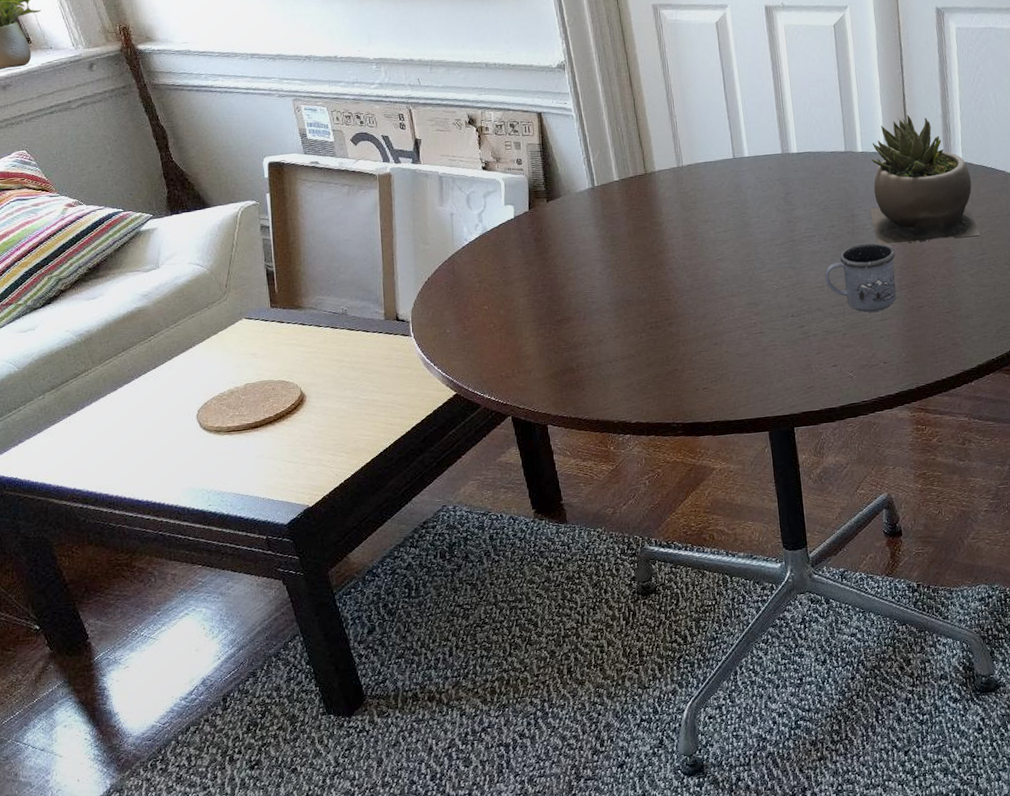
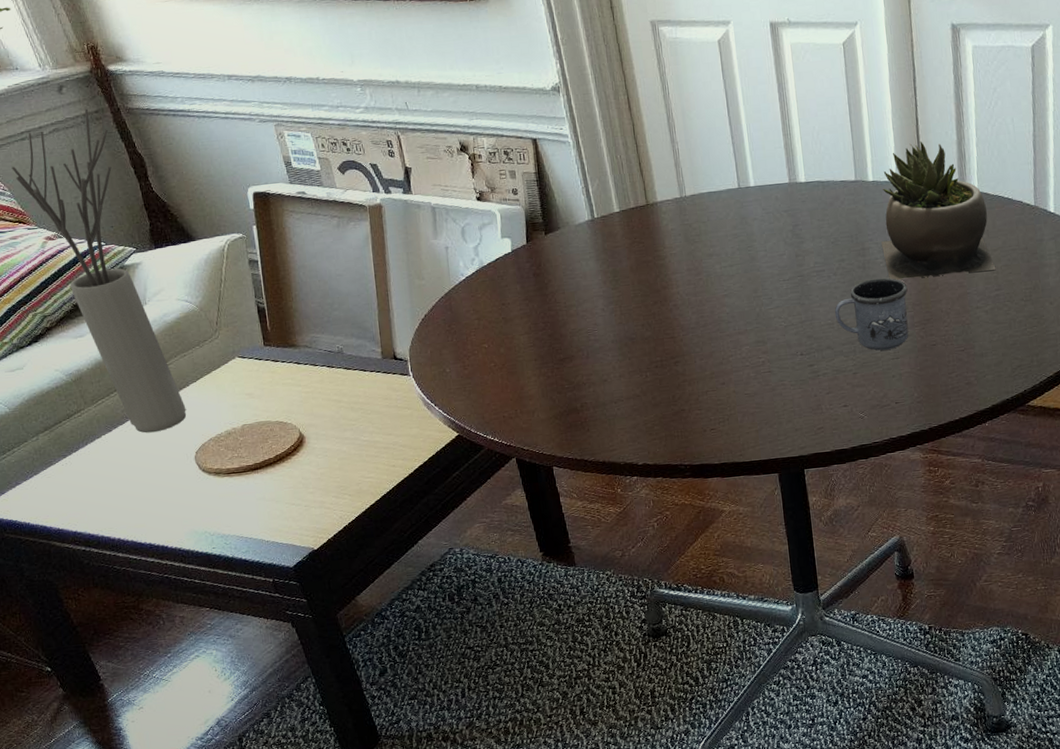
vase: none [39,84,191,392] -> present [11,108,186,433]

